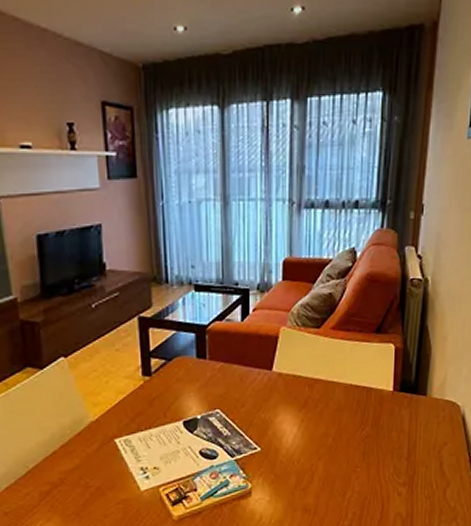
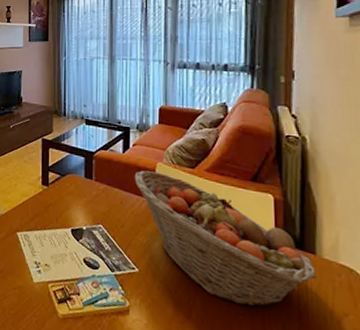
fruit basket: none [255,338,426,459] -> present [134,170,317,307]

